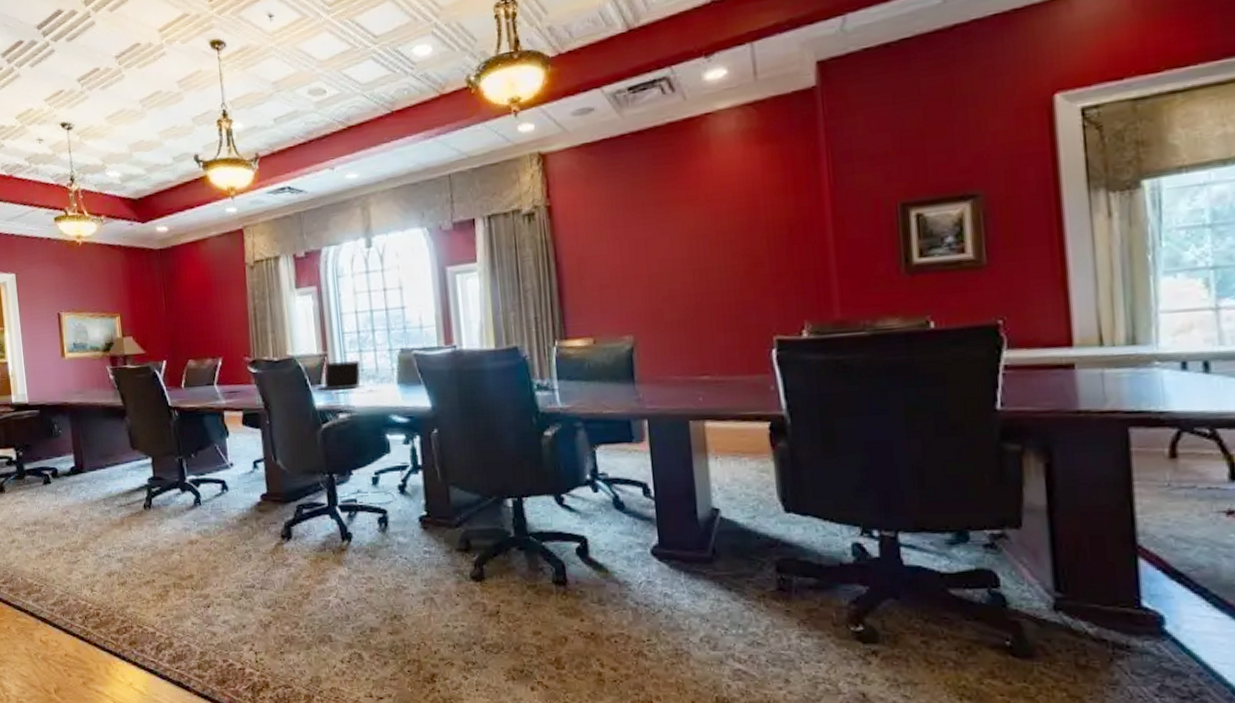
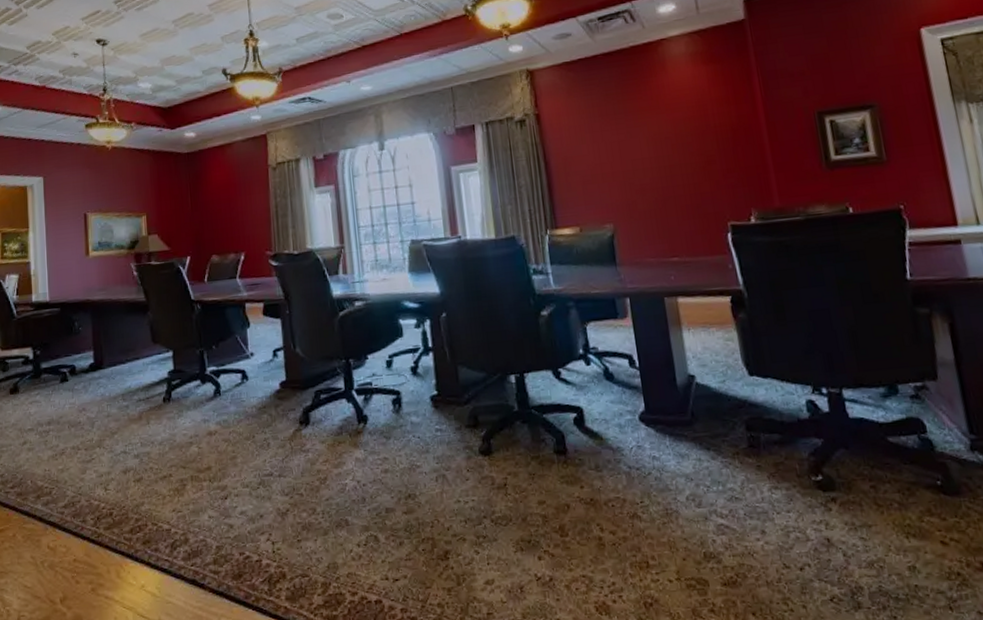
laptop: present [317,360,362,391] -> none [335,252,376,281]

